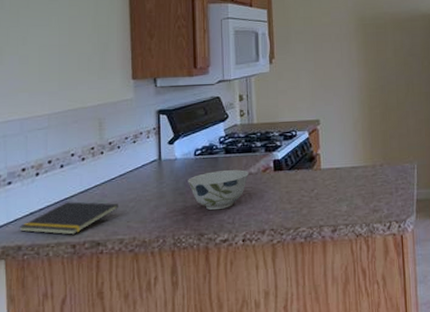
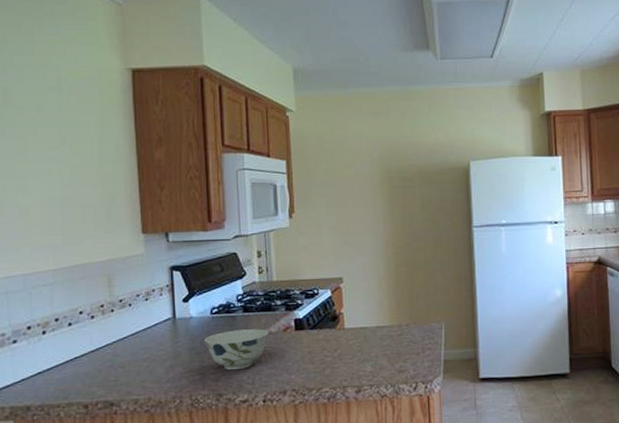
notepad: present [19,201,118,235] -> none [27,361,132,395]

